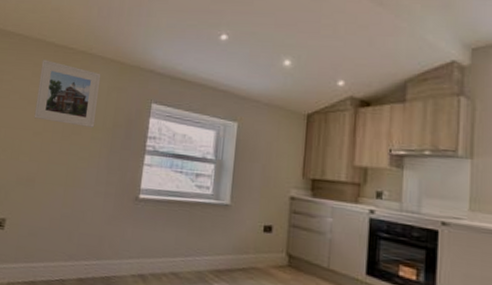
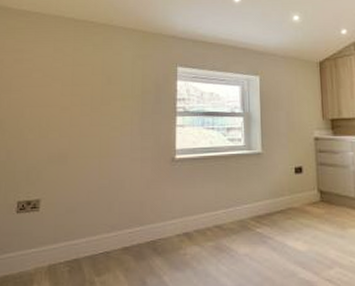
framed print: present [34,59,102,127] -> none [60,35,125,97]

